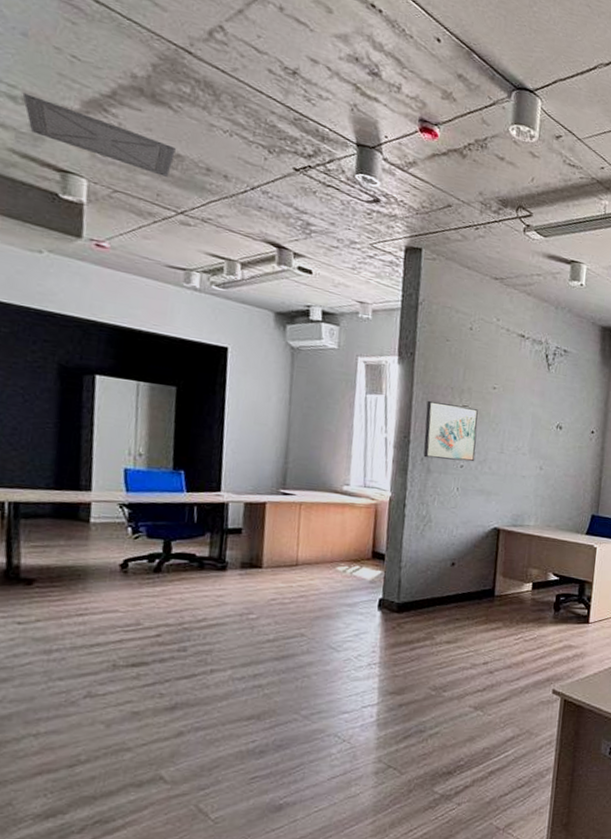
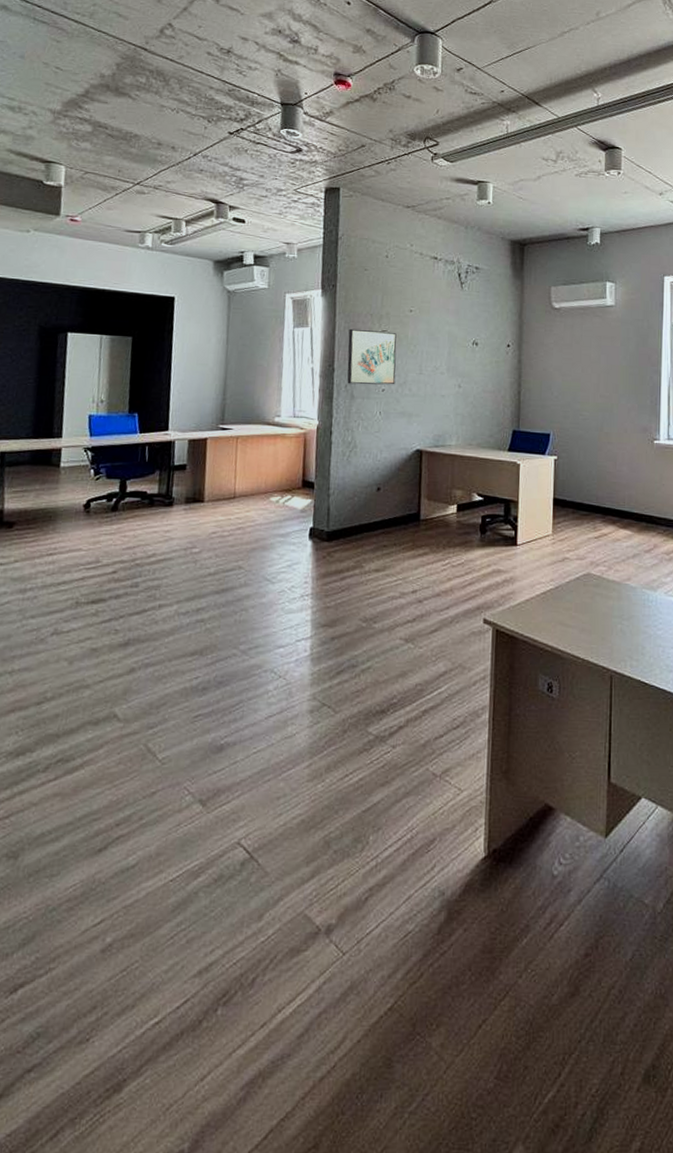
ceiling vent: present [22,93,176,177] -> none [19,103,134,155]

